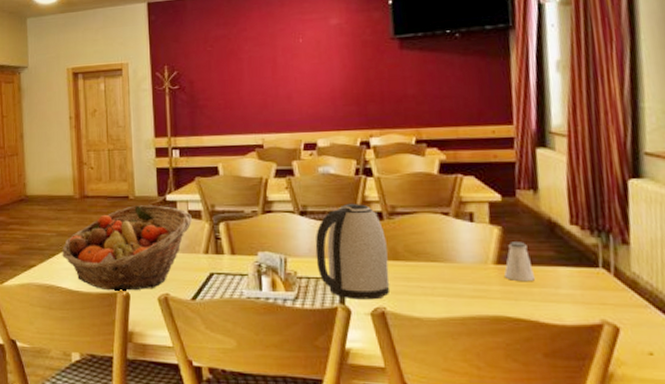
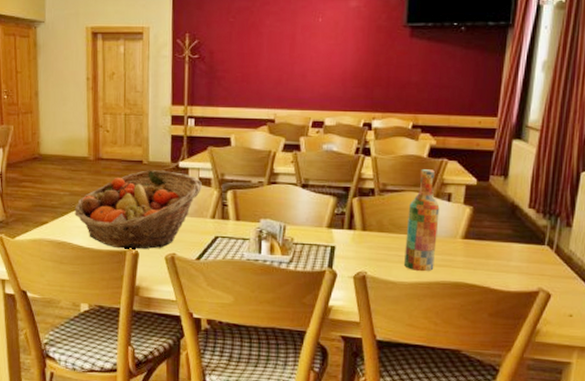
kettle: present [315,203,390,300] -> none [311,179,375,265]
wine bottle: none [424,187,466,305] -> present [403,169,440,272]
saltshaker: present [504,242,536,281] -> none [469,220,494,254]

